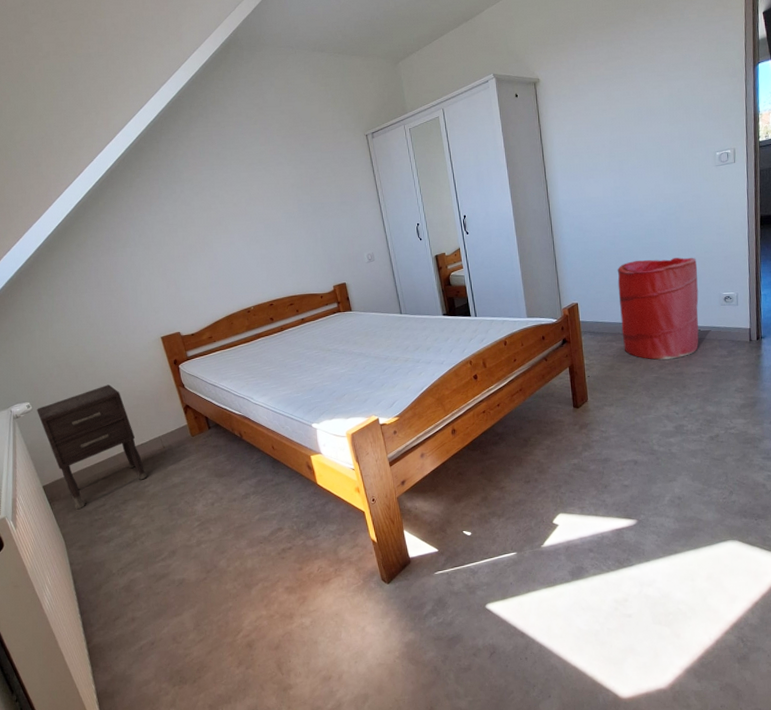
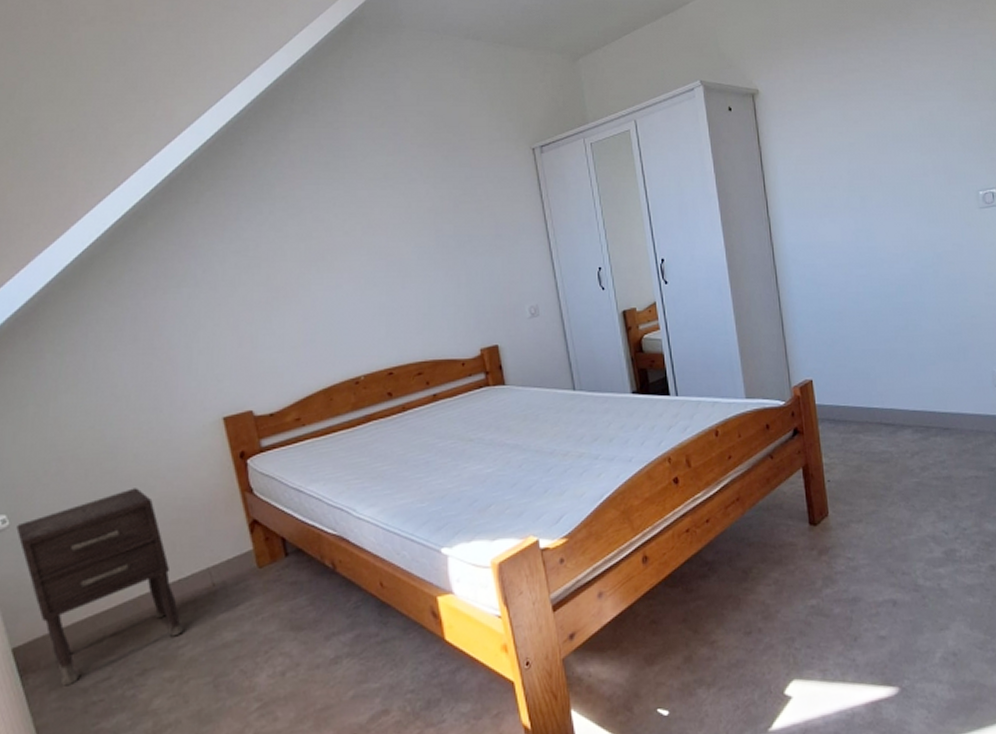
laundry hamper: present [617,257,699,360] -> none [862,322,970,459]

